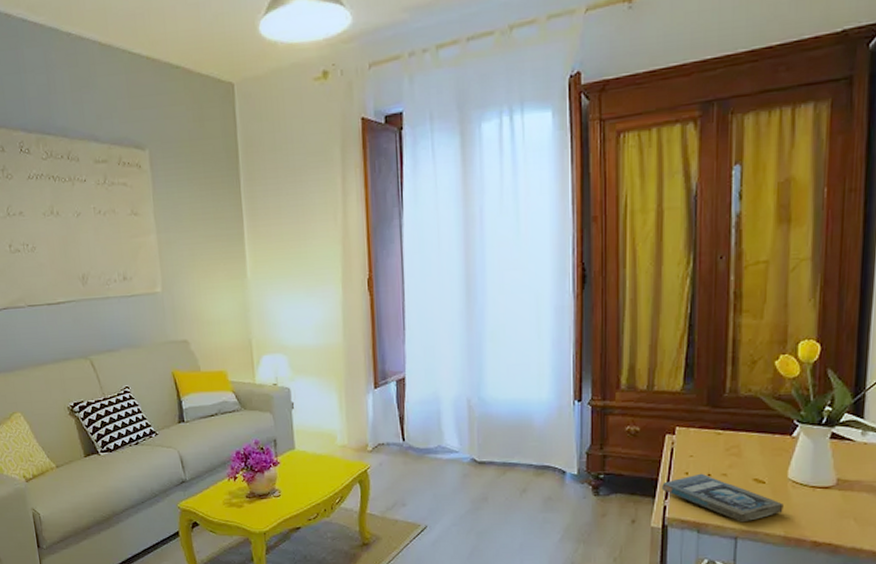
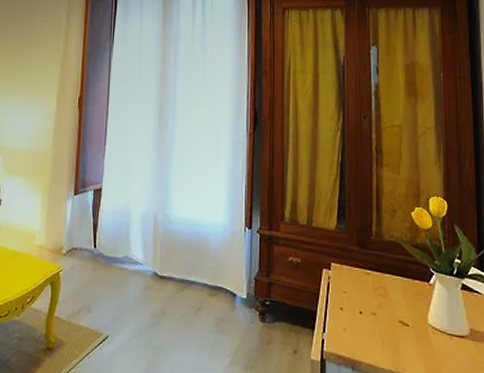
book: present [662,473,784,523] -> none [320,310,426,364]

